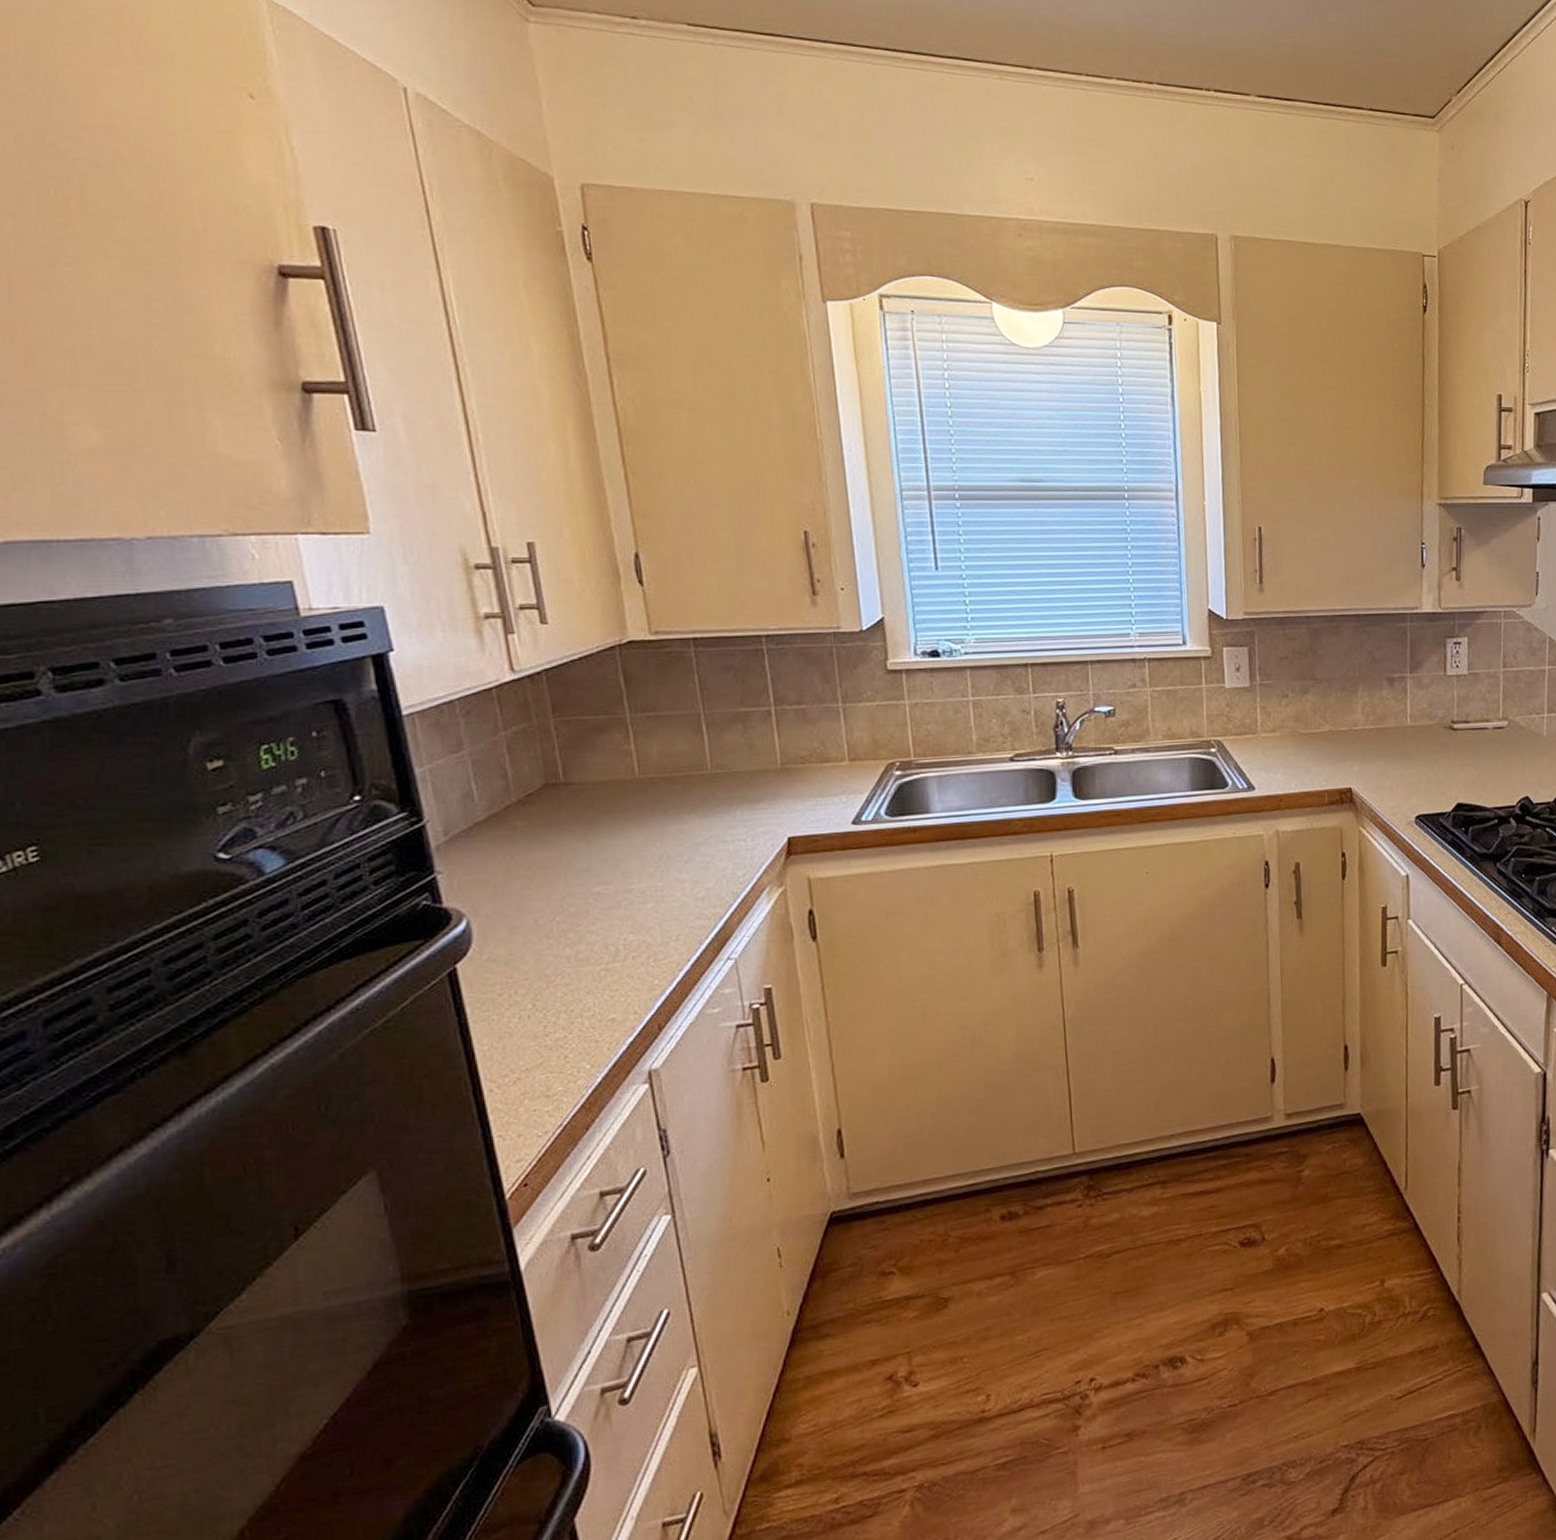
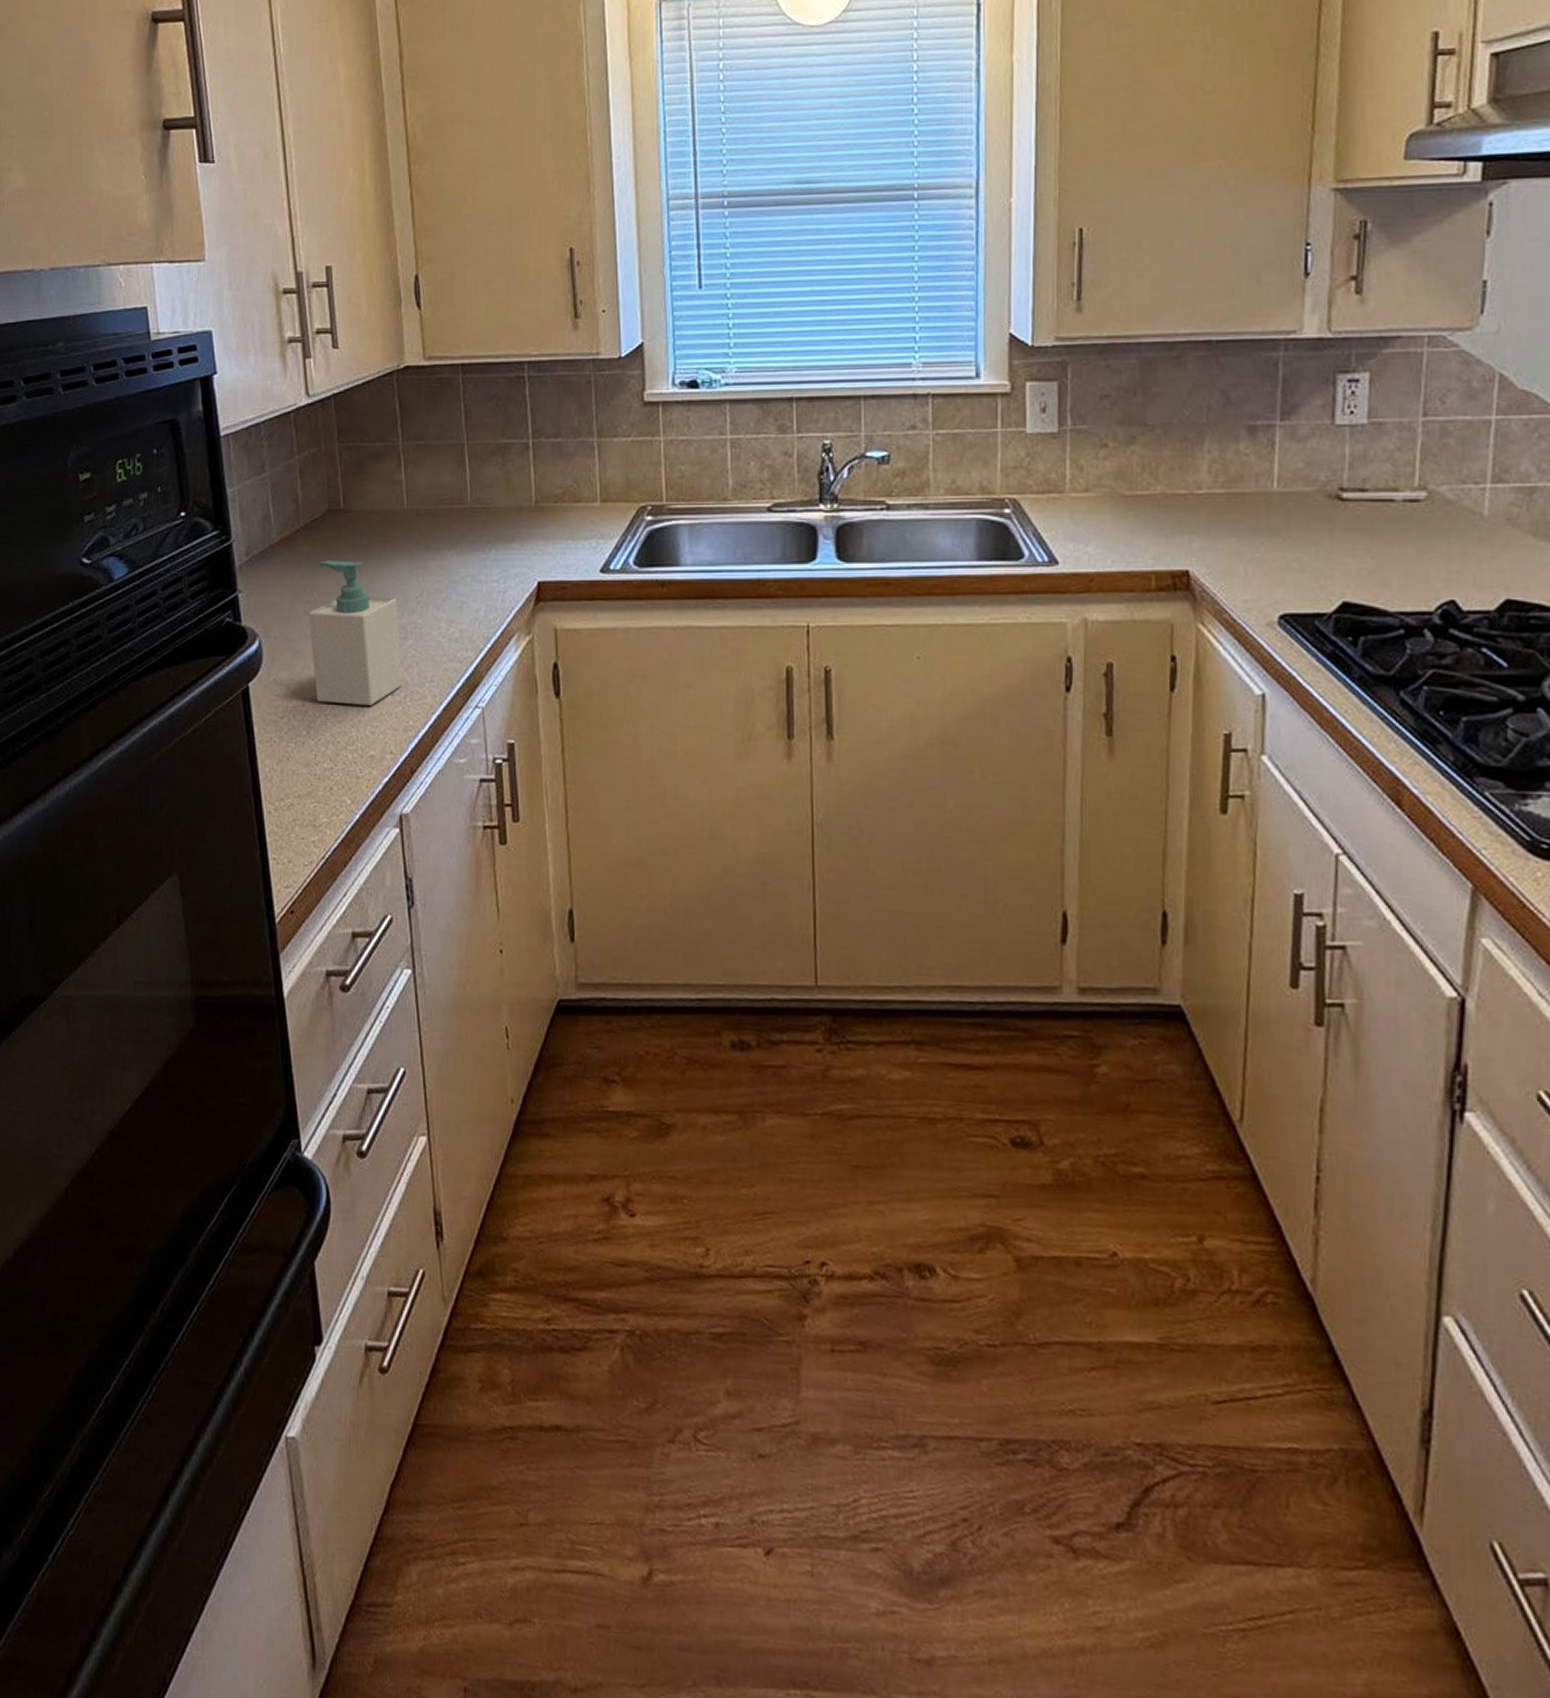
soap bottle: none [527,832,645,974] -> present [308,560,404,705]

